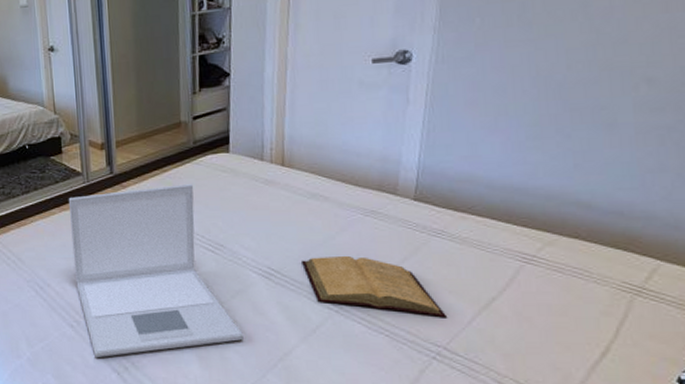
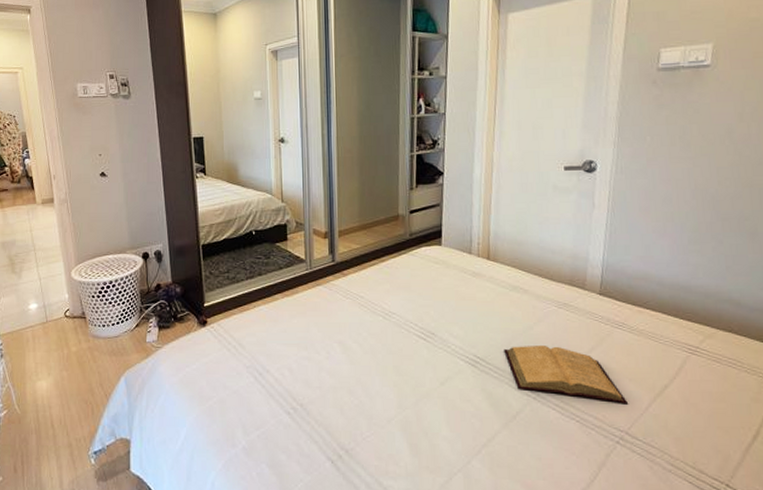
laptop: present [68,184,245,358] -> none [291,274,452,446]

